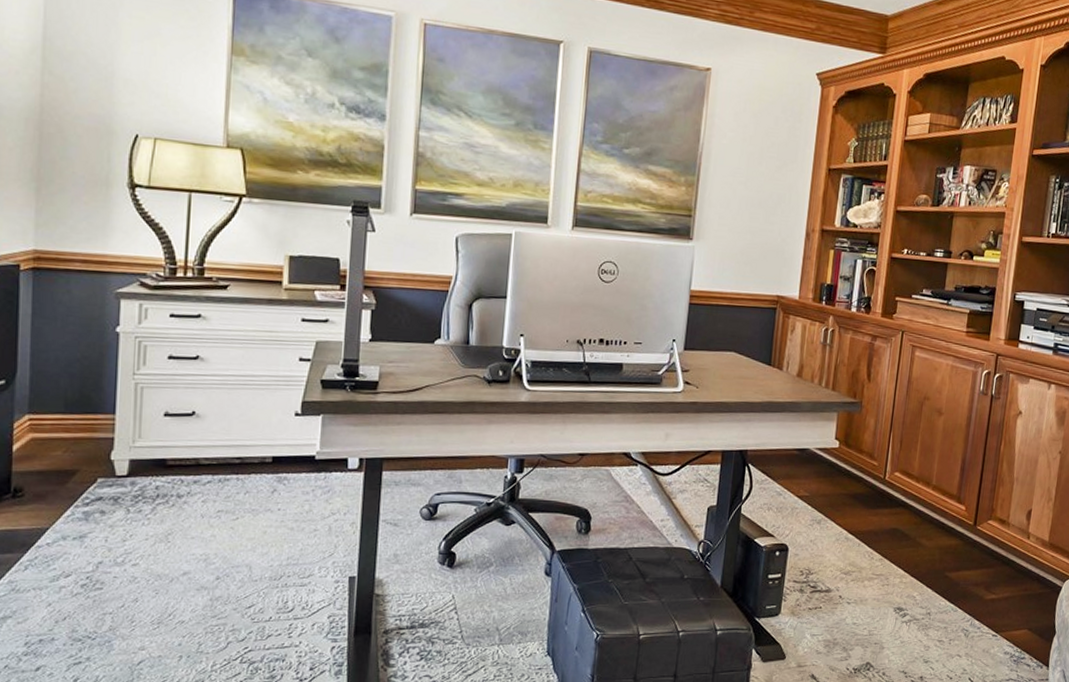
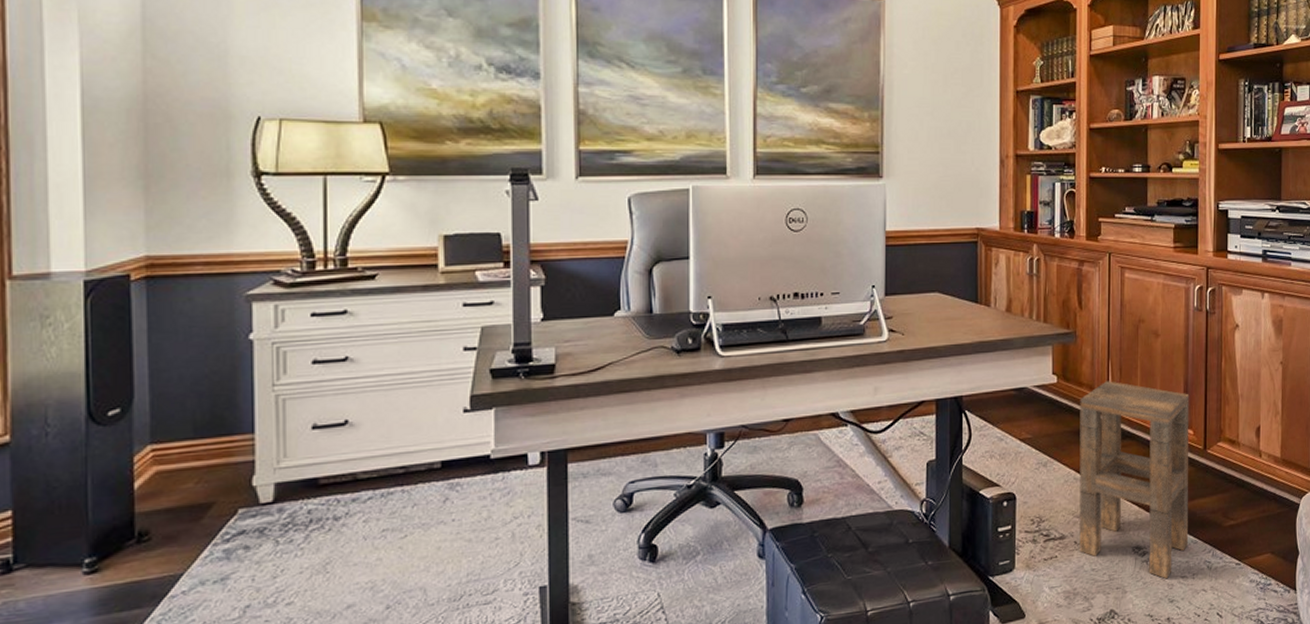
side table: none [843,451,966,641] -> present [1079,381,1190,579]

